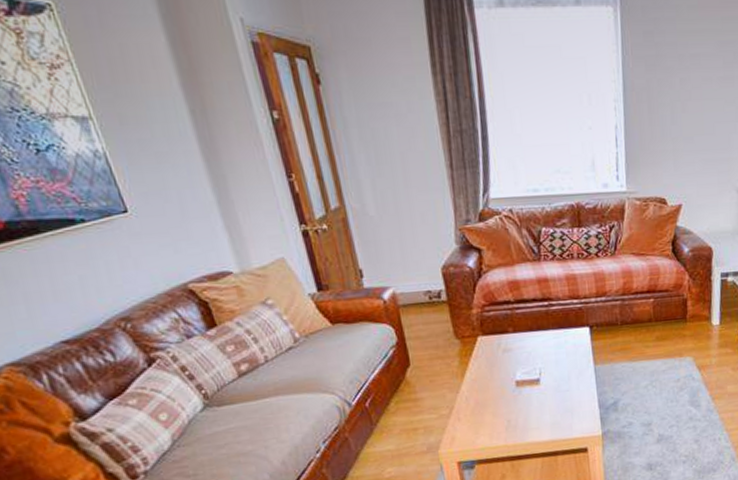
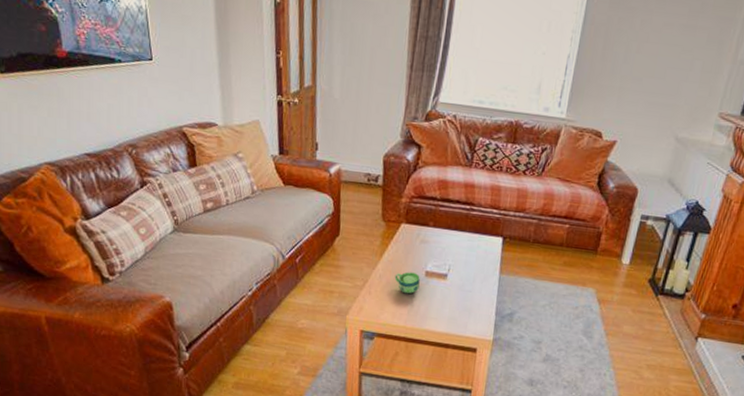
cup: none [482,385,512,411] -> present [394,272,420,295]

